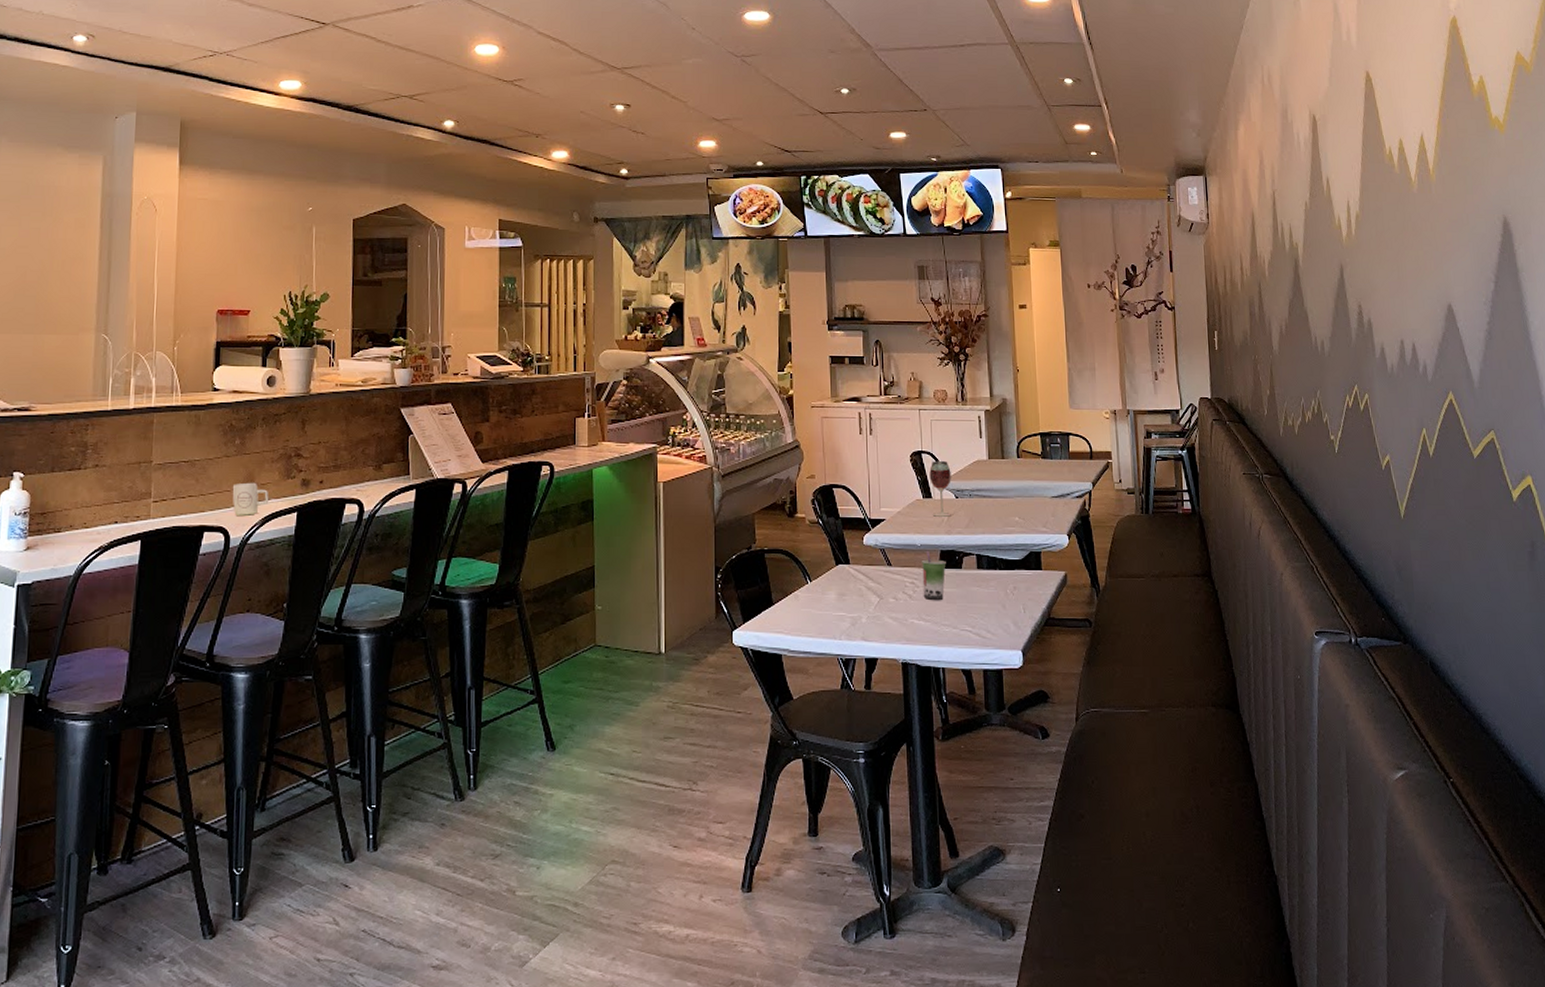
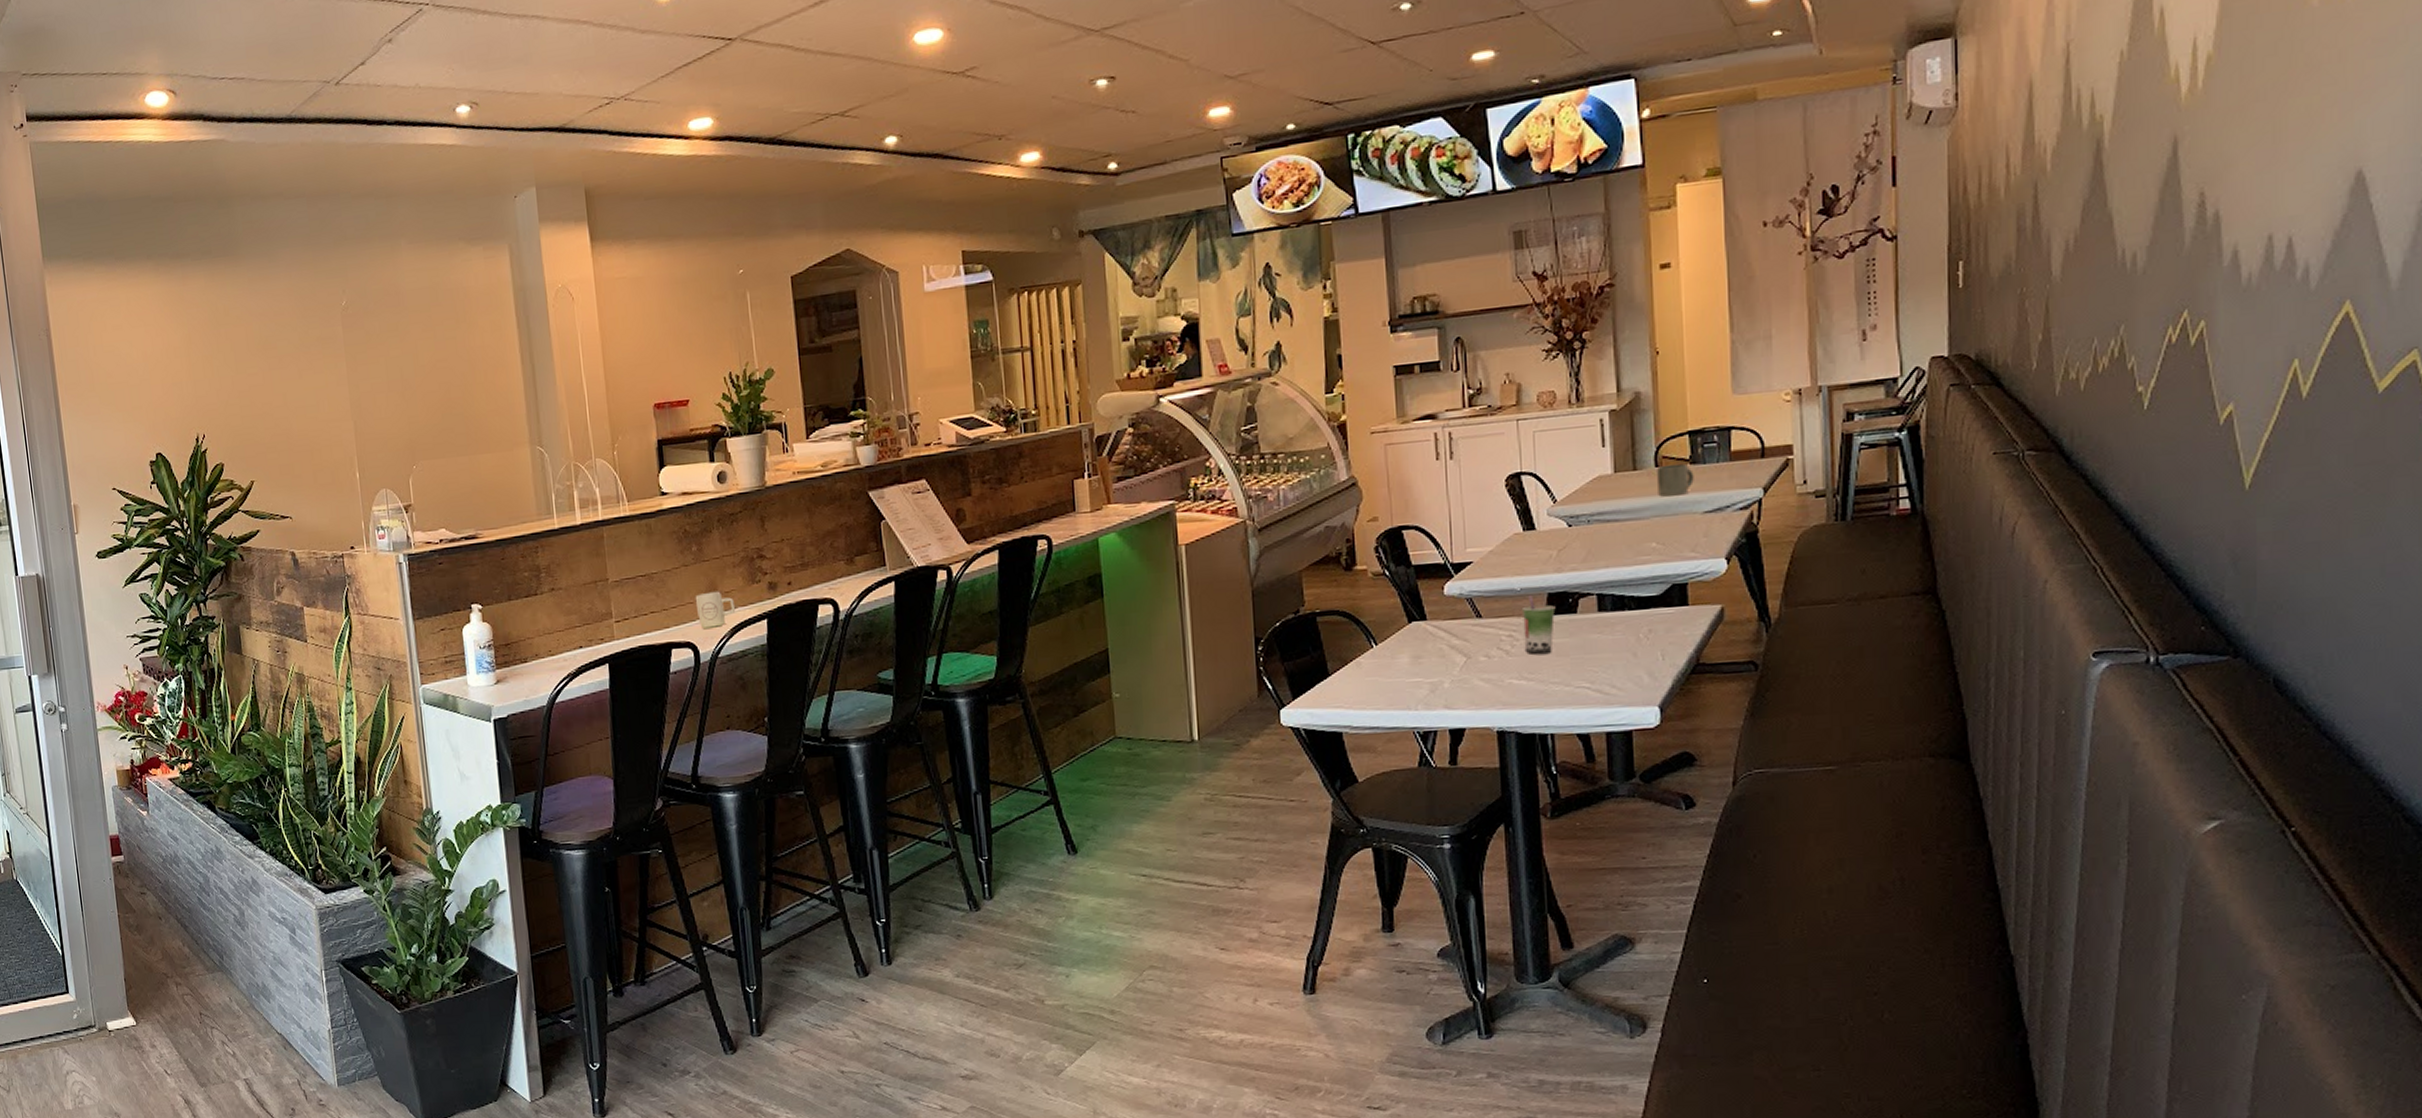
wineglass: present [929,461,951,517] -> none [1532,482,1562,553]
mug: none [1017,457,1044,482] -> present [1655,463,1694,497]

